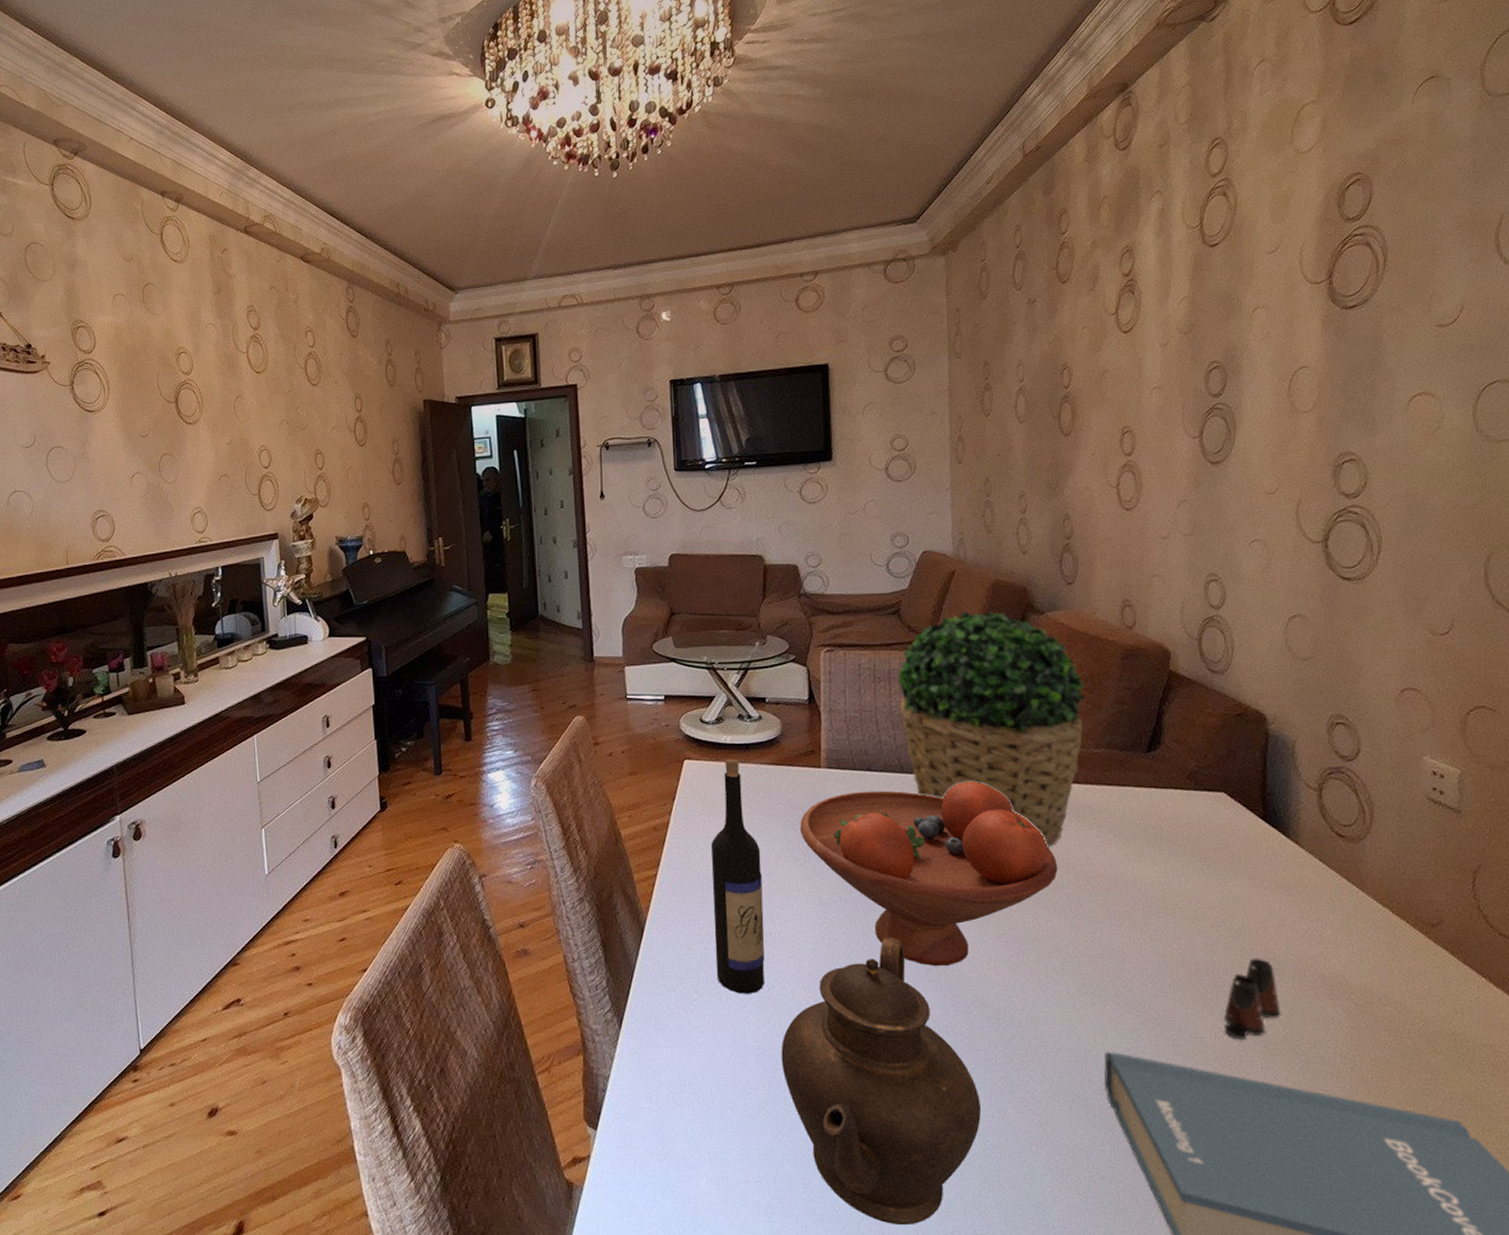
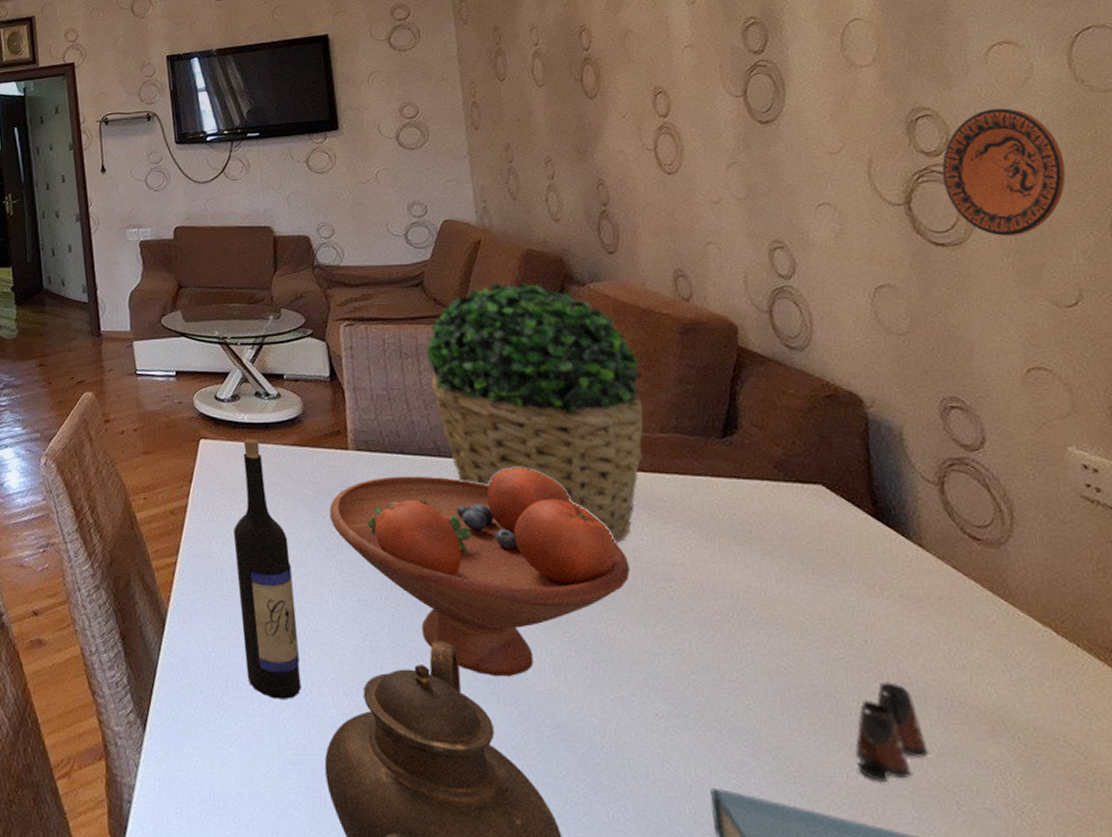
decorative plate: none [1357,455,1457,572] -> present [942,108,1066,236]

